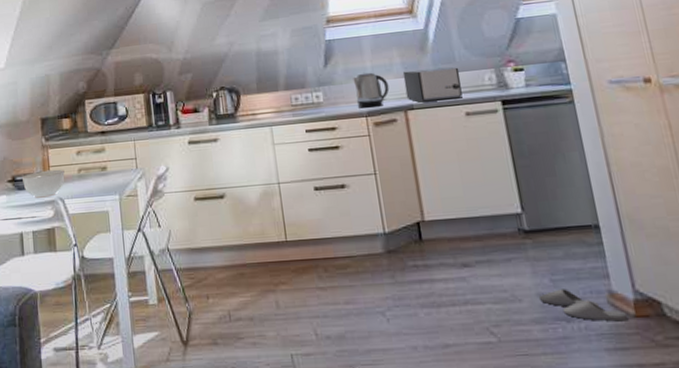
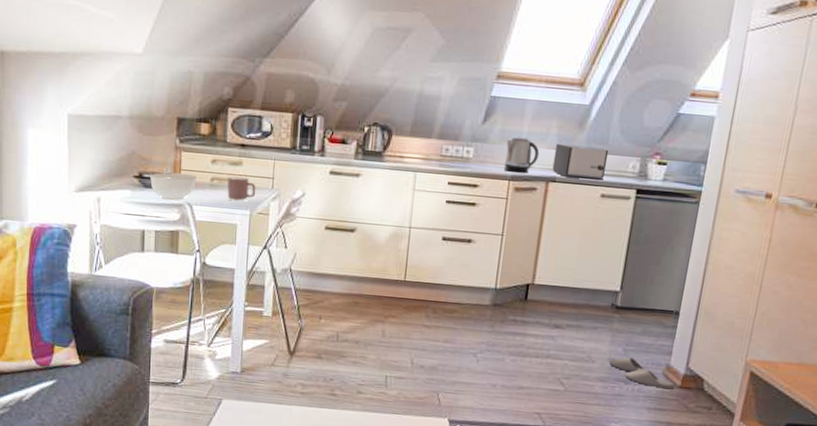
mug: none [93,163,122,189] -> present [227,176,256,202]

